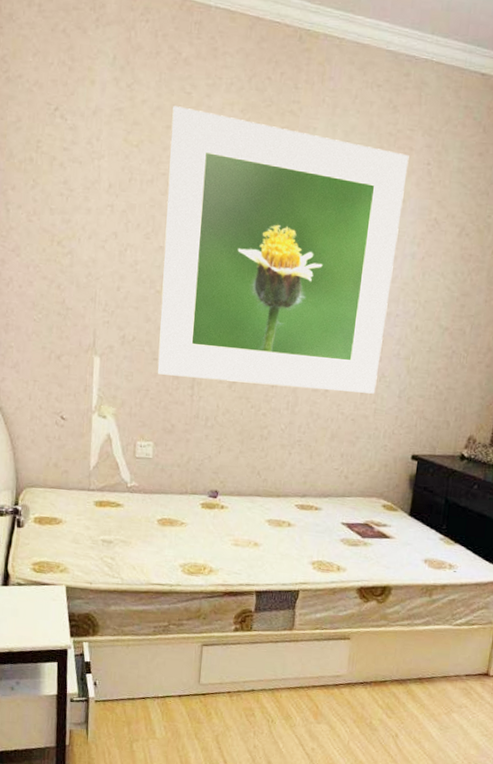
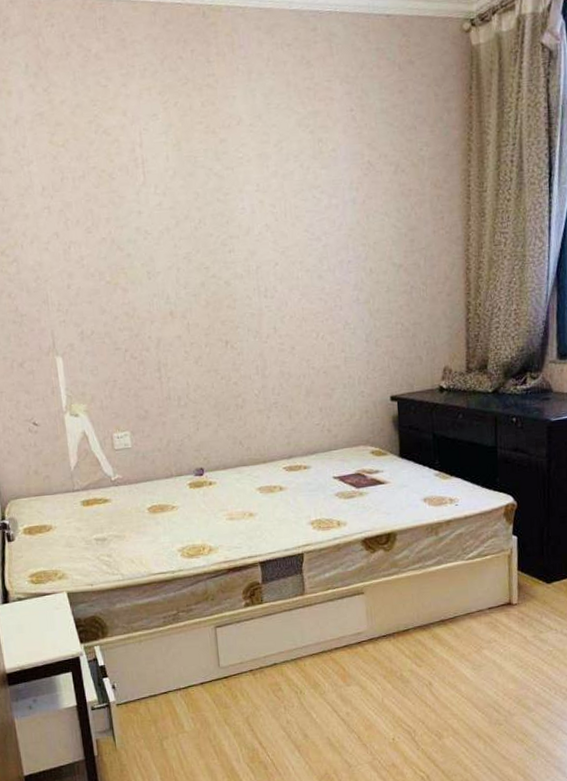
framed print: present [157,106,409,394] -> none [92,100,342,363]

